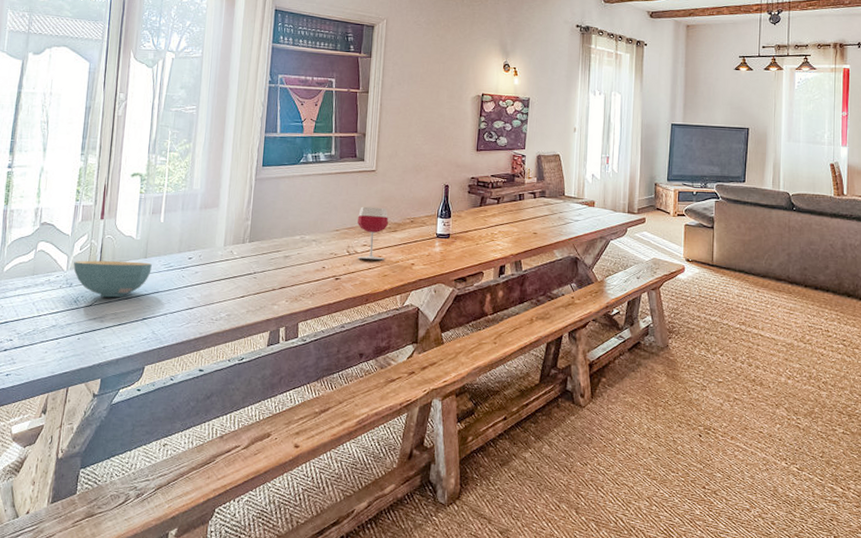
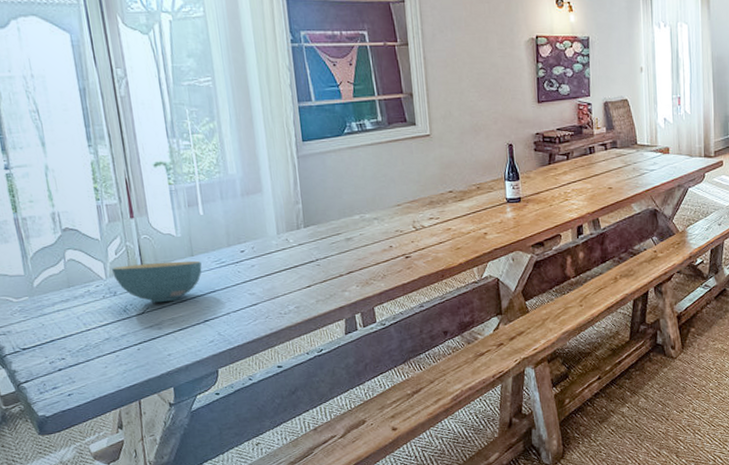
wineglass: present [358,206,388,260] -> none [419,175,455,234]

